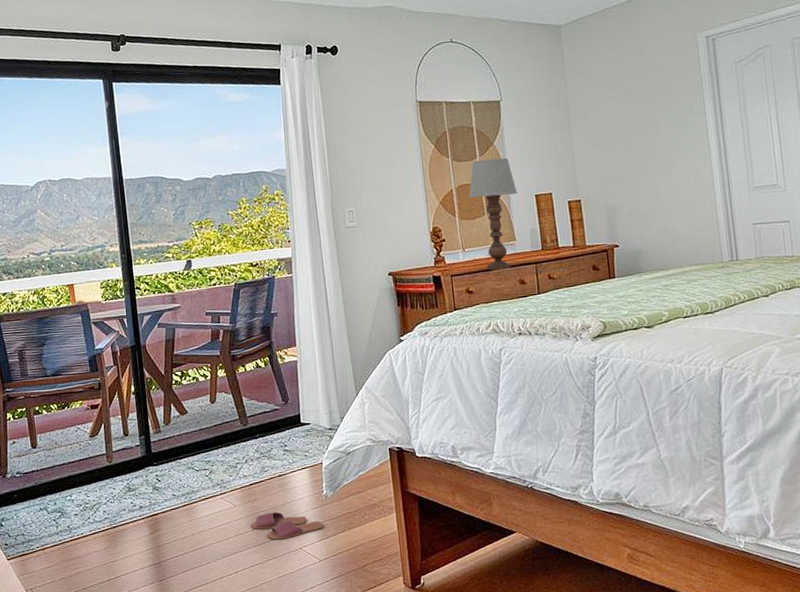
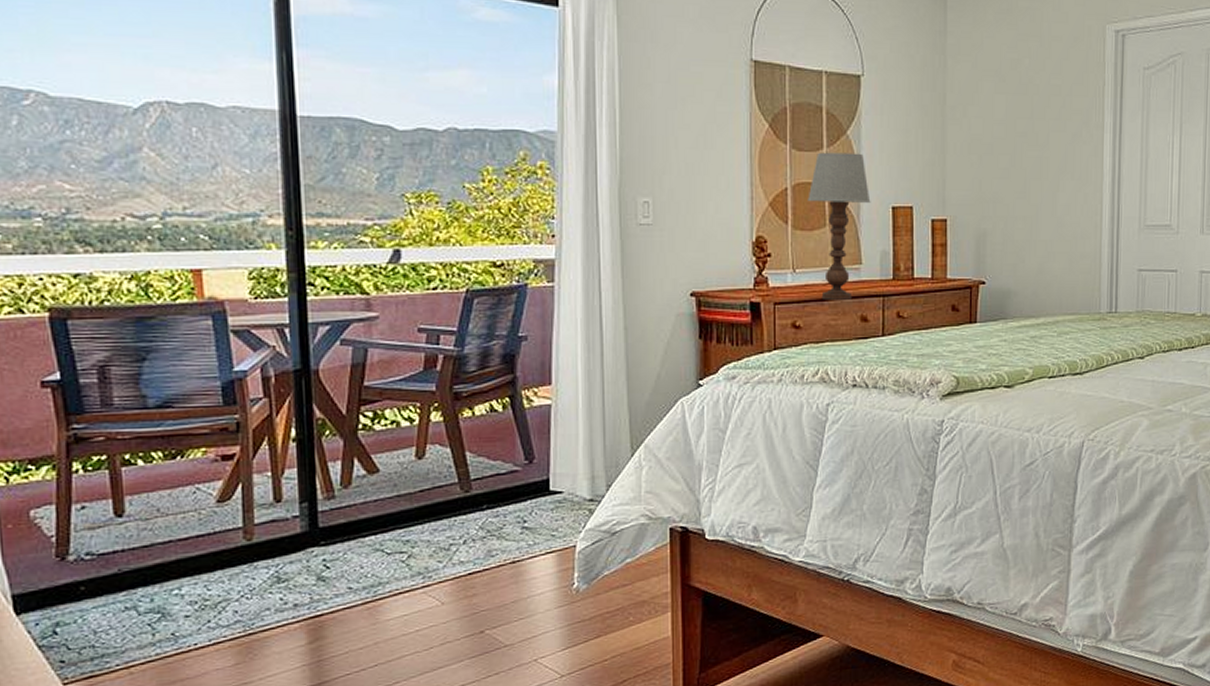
slippers: present [250,512,324,540] -> none [464,611,571,650]

